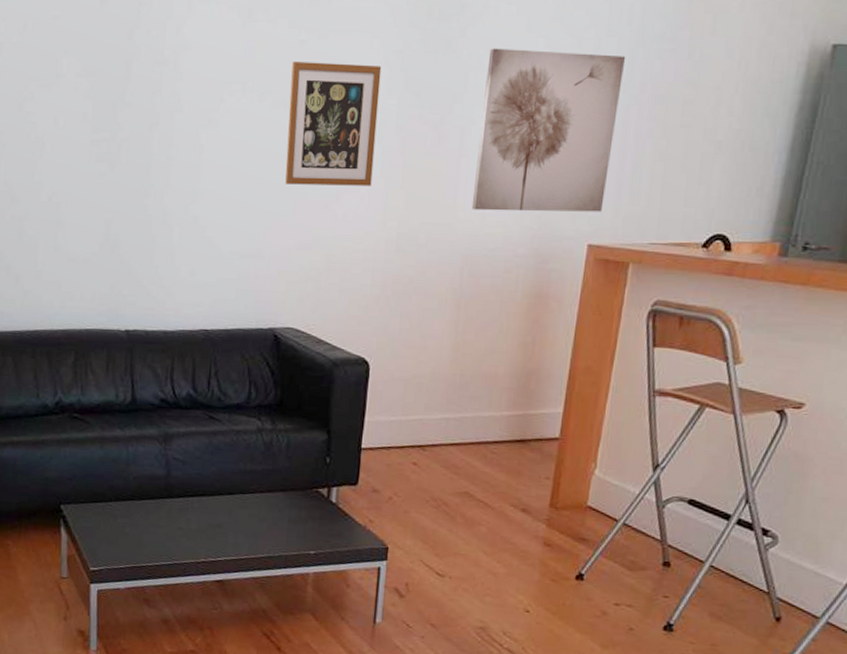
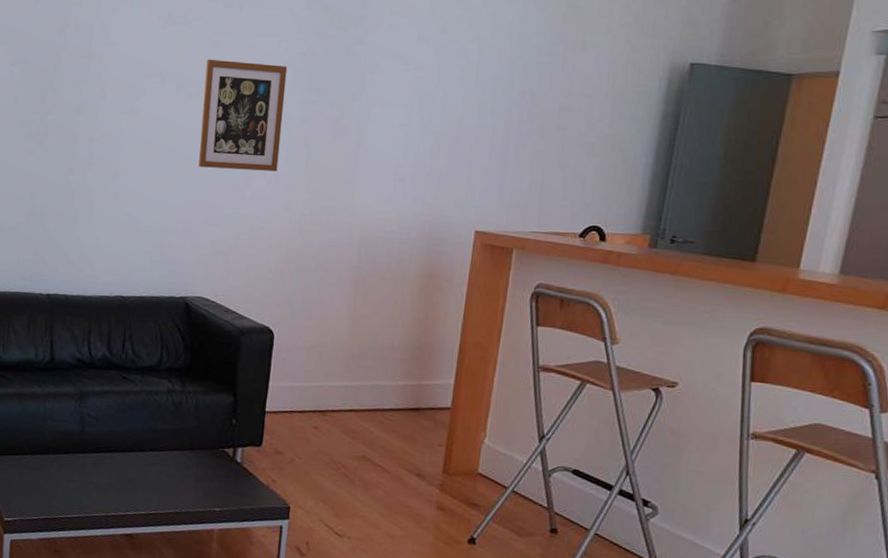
wall art: present [471,48,626,212] -> none [368,54,507,202]

